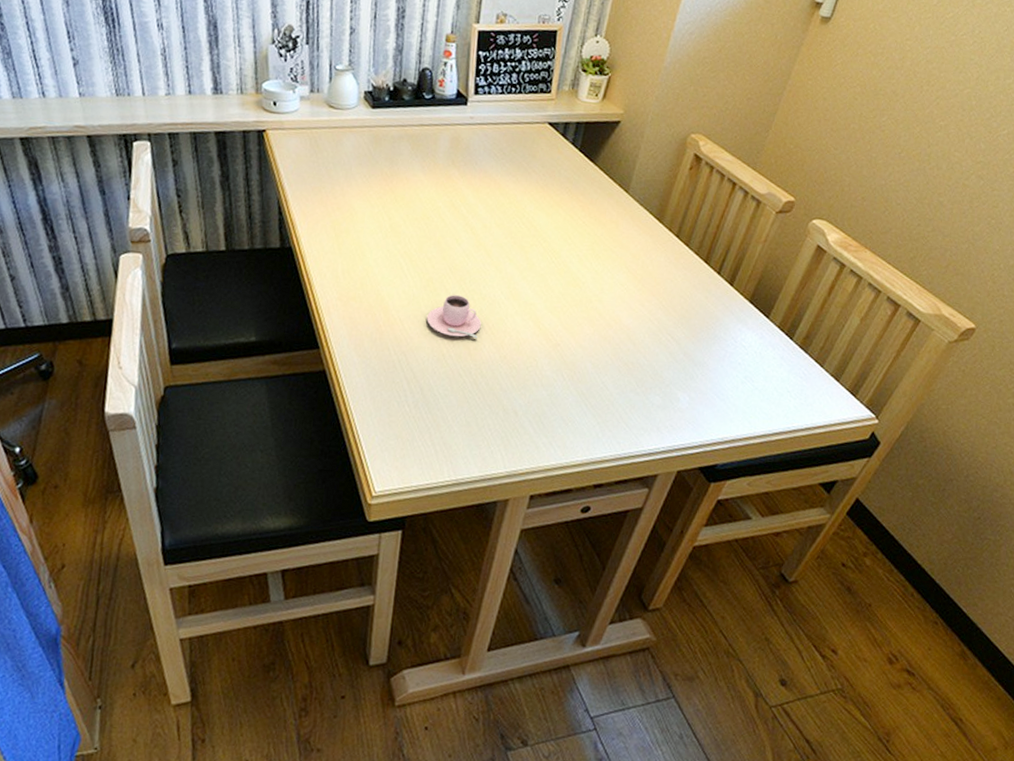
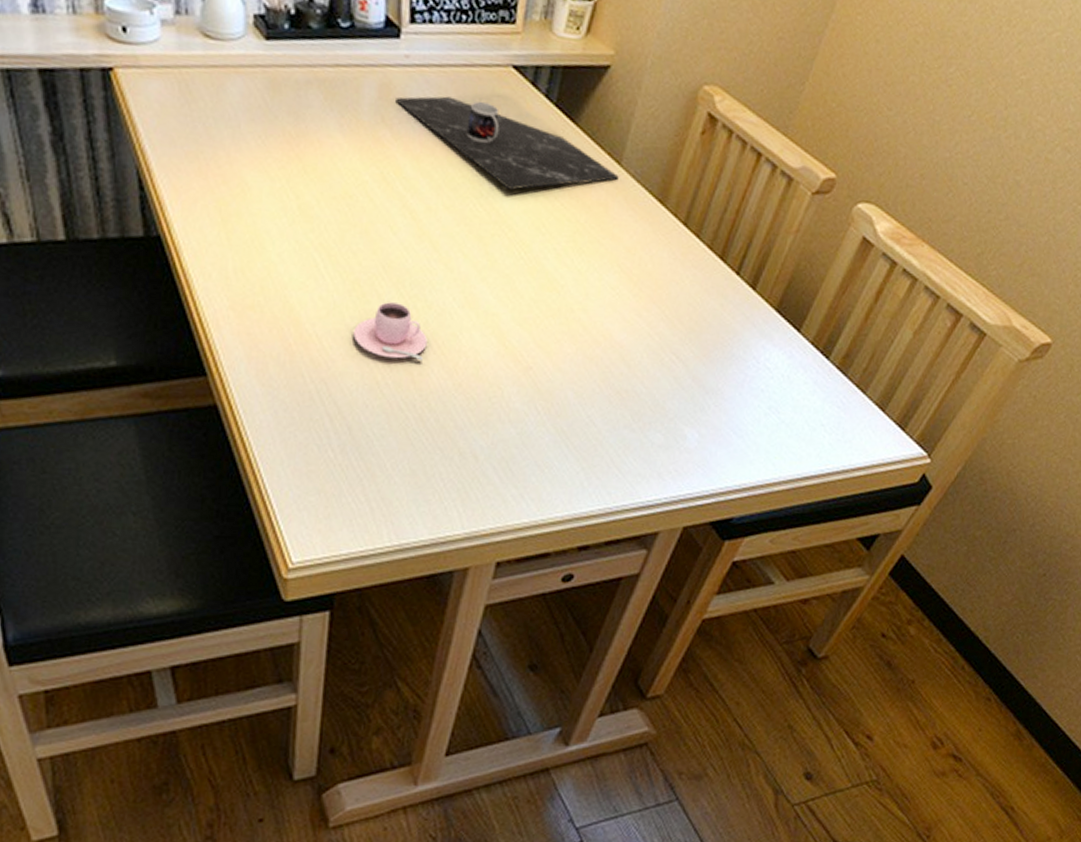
place setting: none [463,145,627,212] -> present [396,96,619,190]

